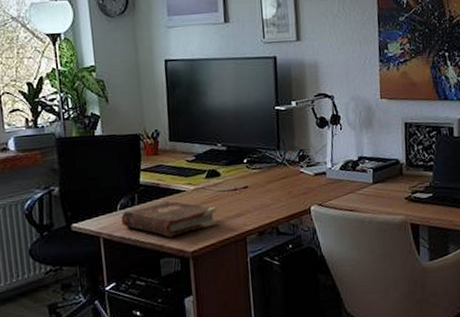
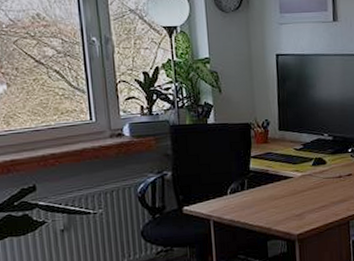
book: present [121,199,217,238] -> none [231,185,322,221]

